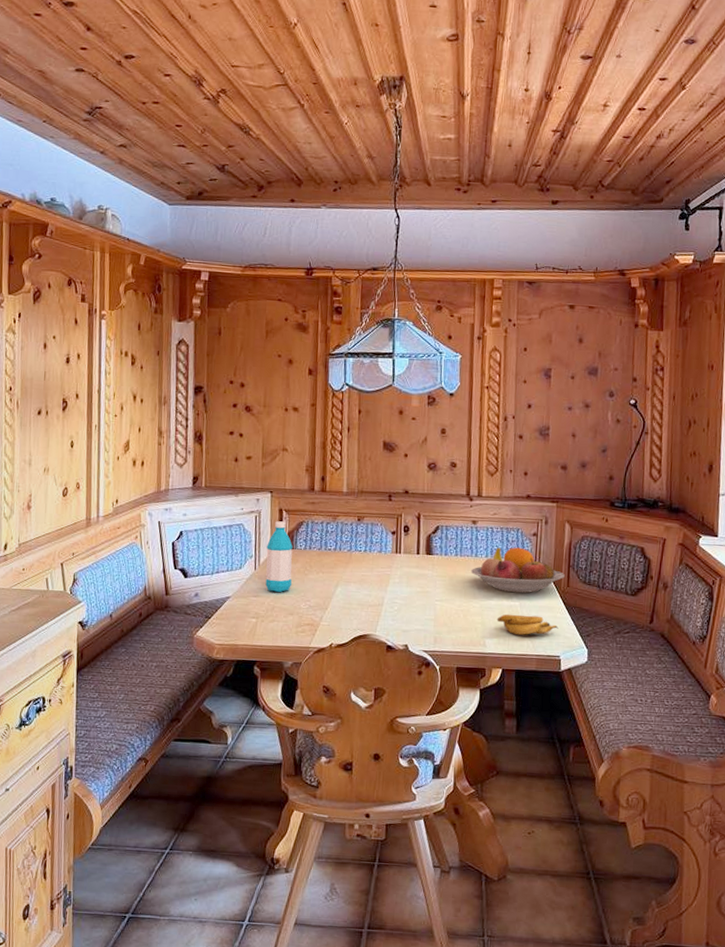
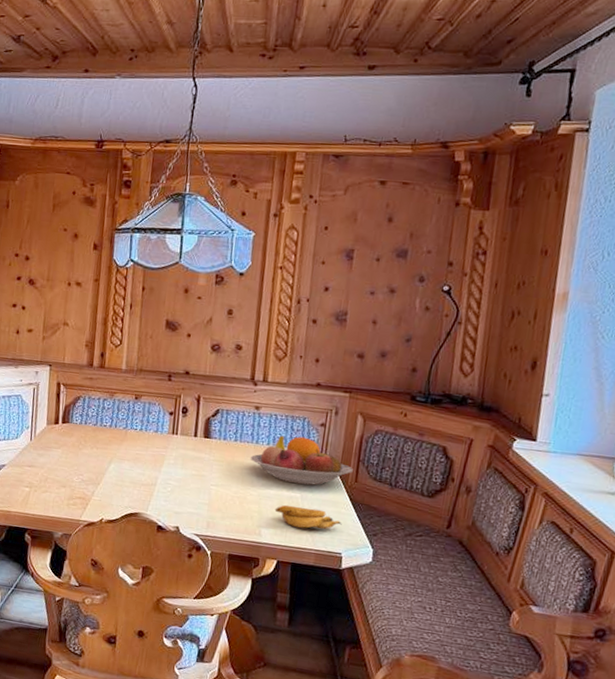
water bottle: present [265,521,293,593] -> none [40,394,69,465]

